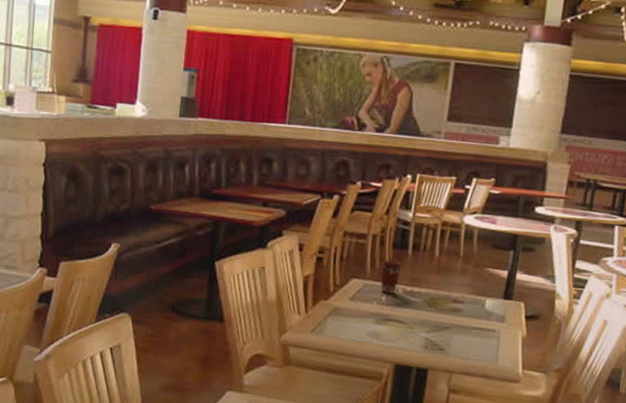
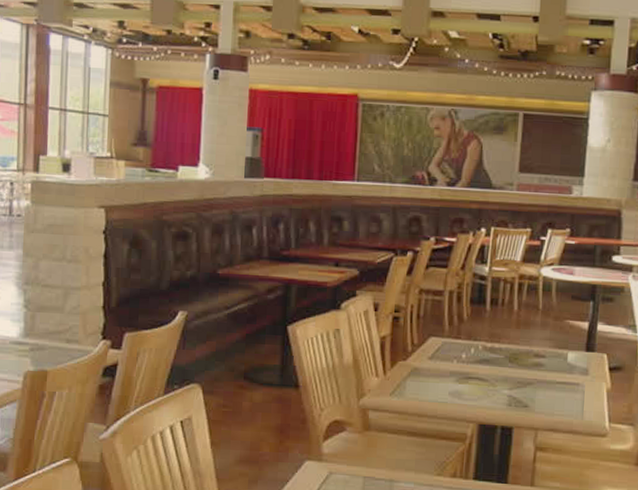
coffee cup: present [380,260,402,294] -> none [459,316,481,351]

